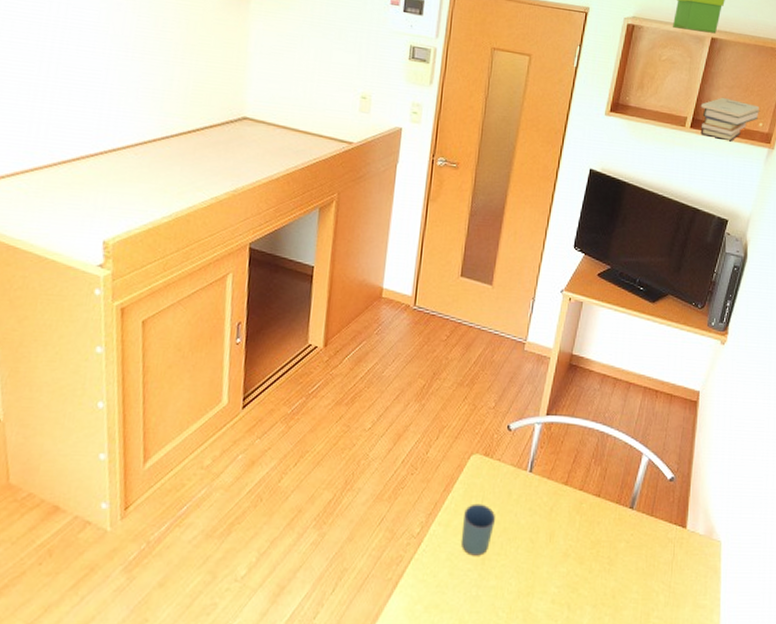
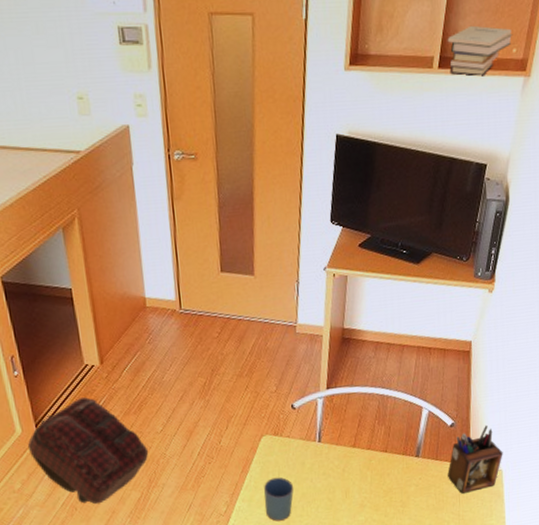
backpack: none [229,378,352,499] -> present [27,397,149,505]
desk organizer: none [662,485,723,561] -> present [448,425,503,494]

